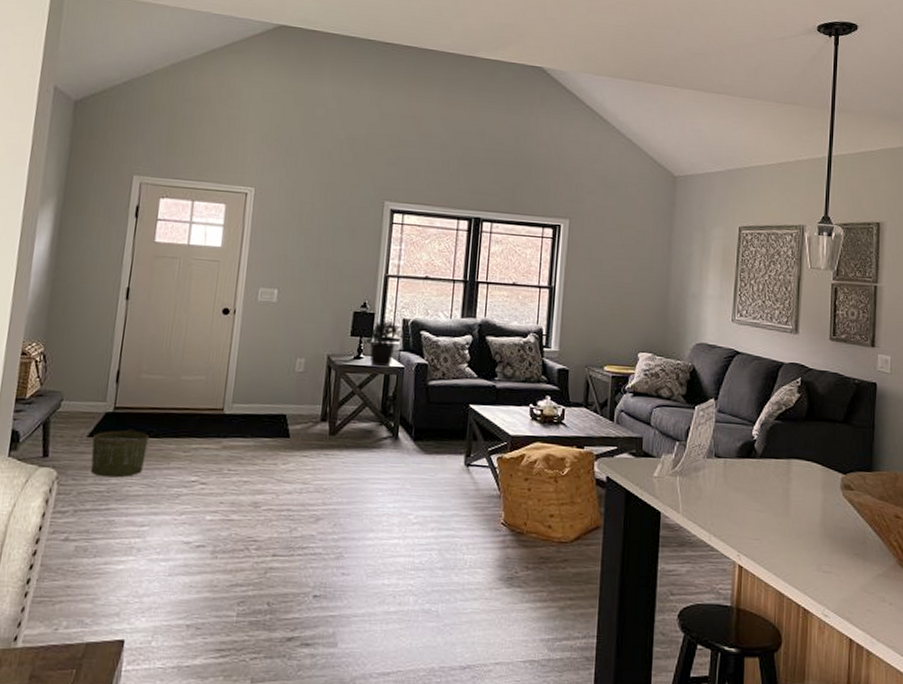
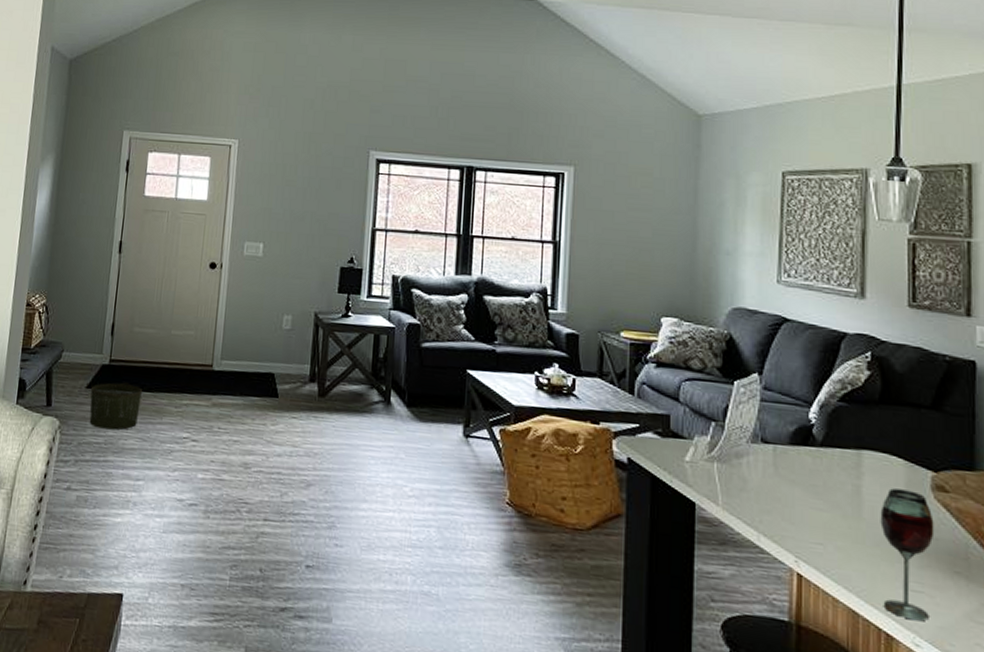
potted plant: present [364,320,406,367] -> none [351,276,396,327]
wineglass: none [802,489,842,596] -> present [880,488,935,622]

